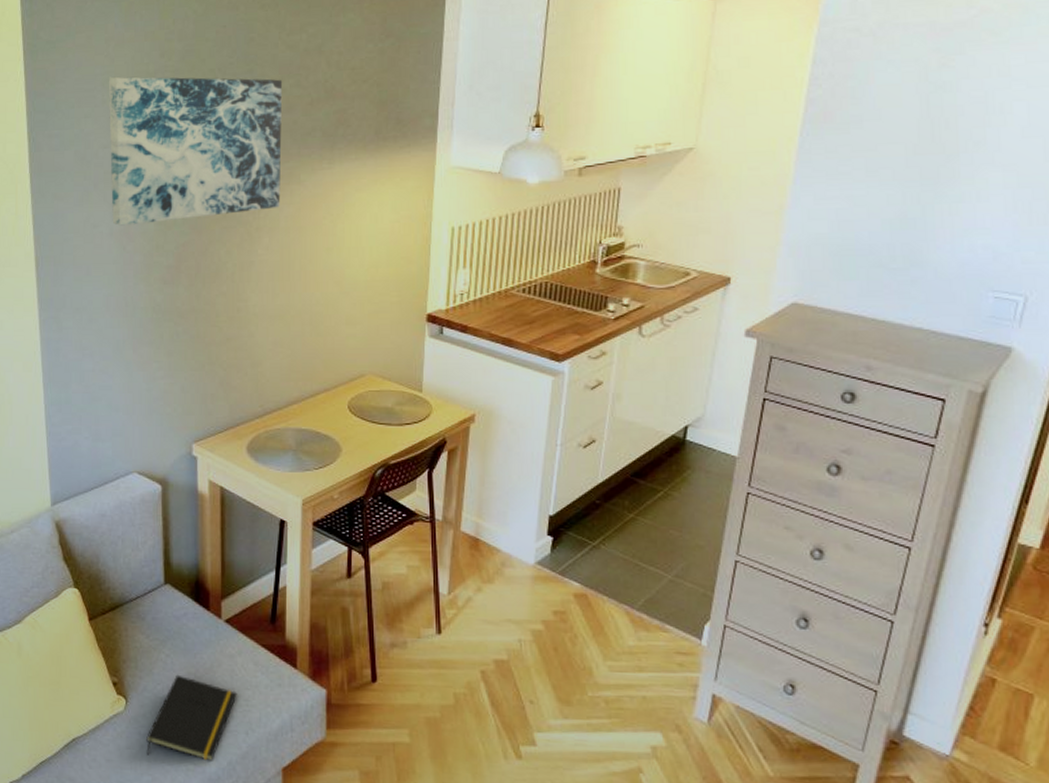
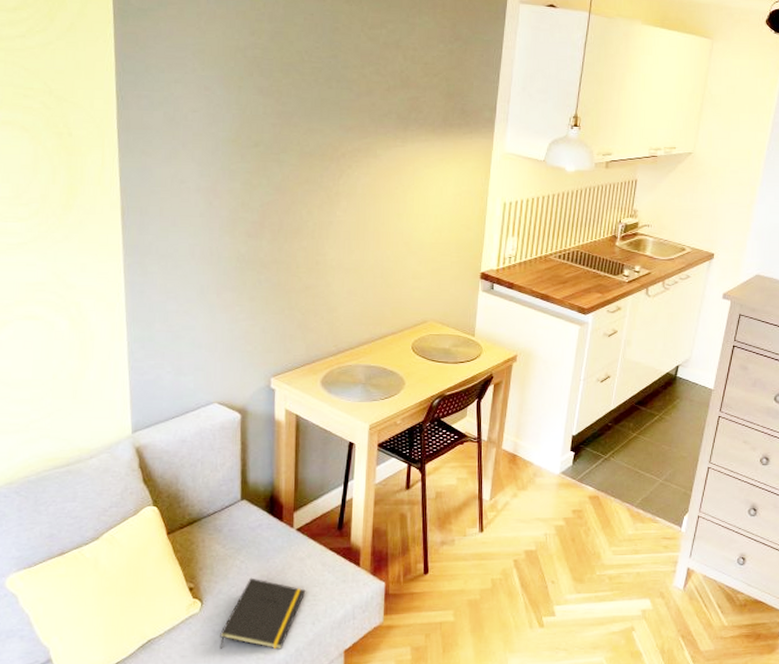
wall art: present [108,76,283,226] -> none [199,48,364,183]

